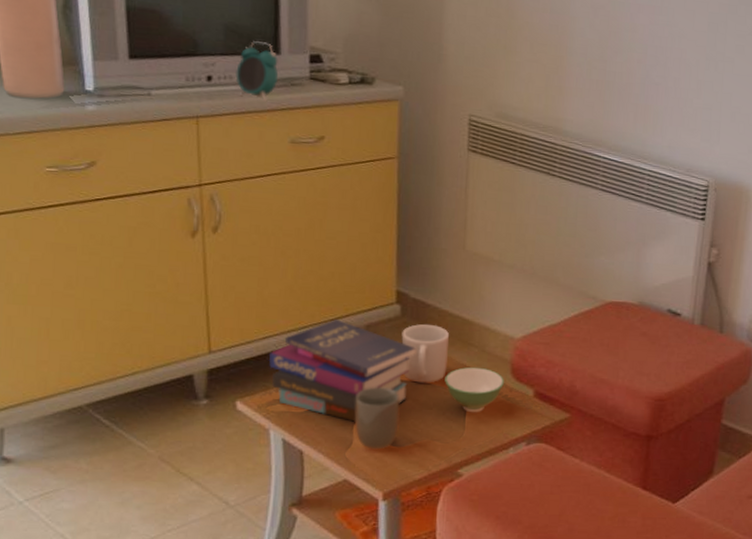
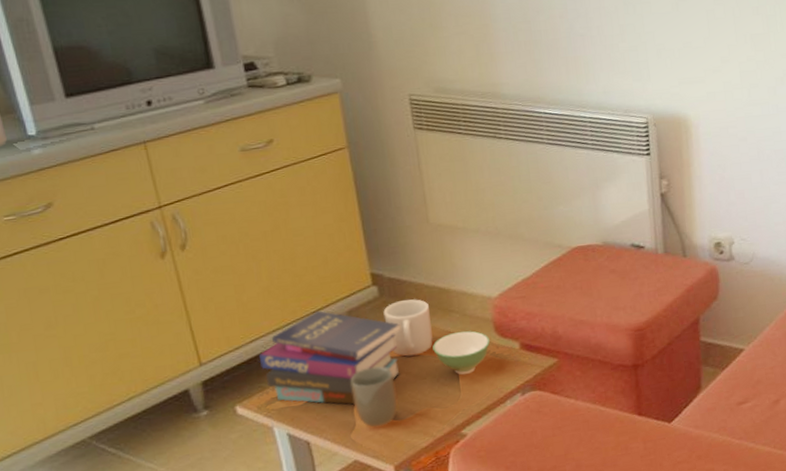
alarm clock: present [236,41,279,102] -> none [174,59,217,116]

